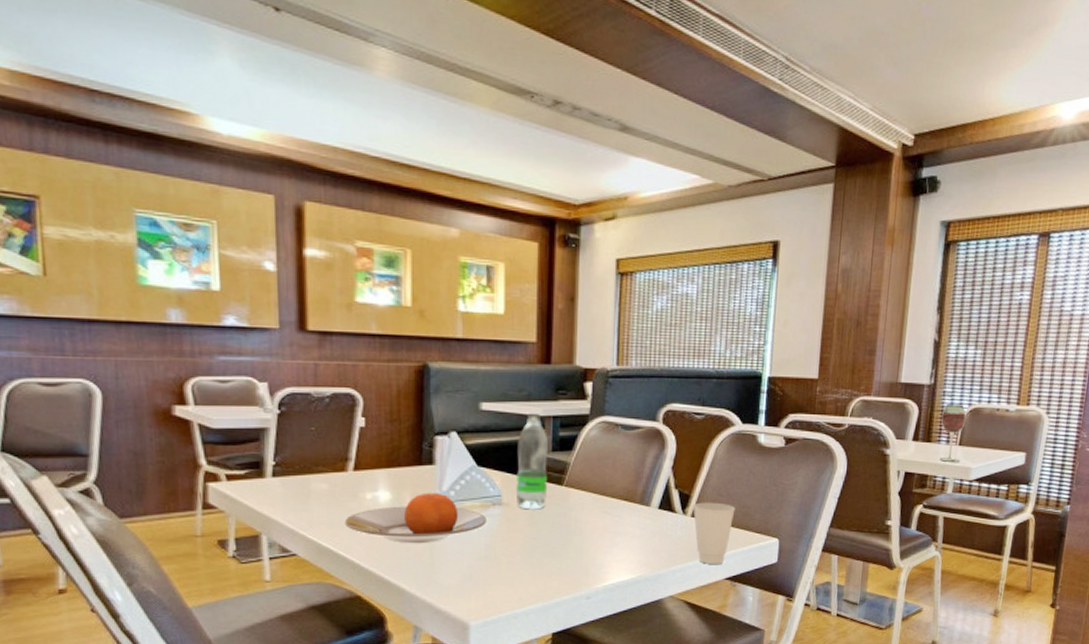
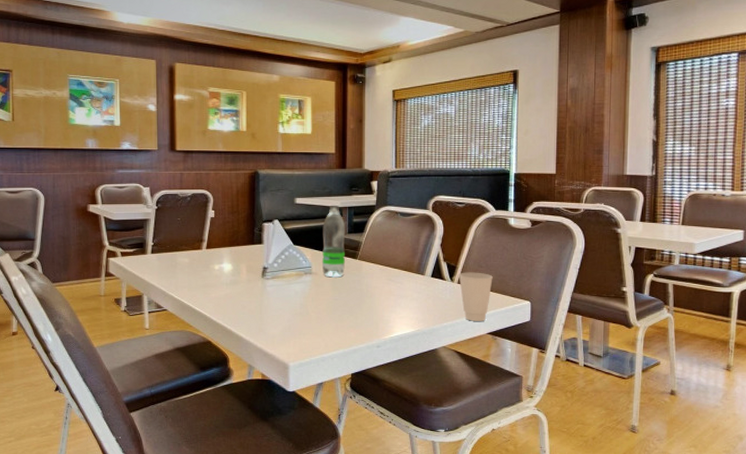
plate: present [344,492,488,544] -> none [200,265,301,303]
wineglass: present [940,404,966,462] -> none [664,191,686,238]

